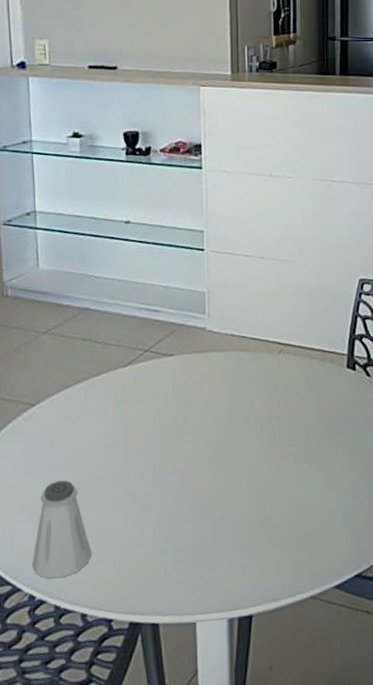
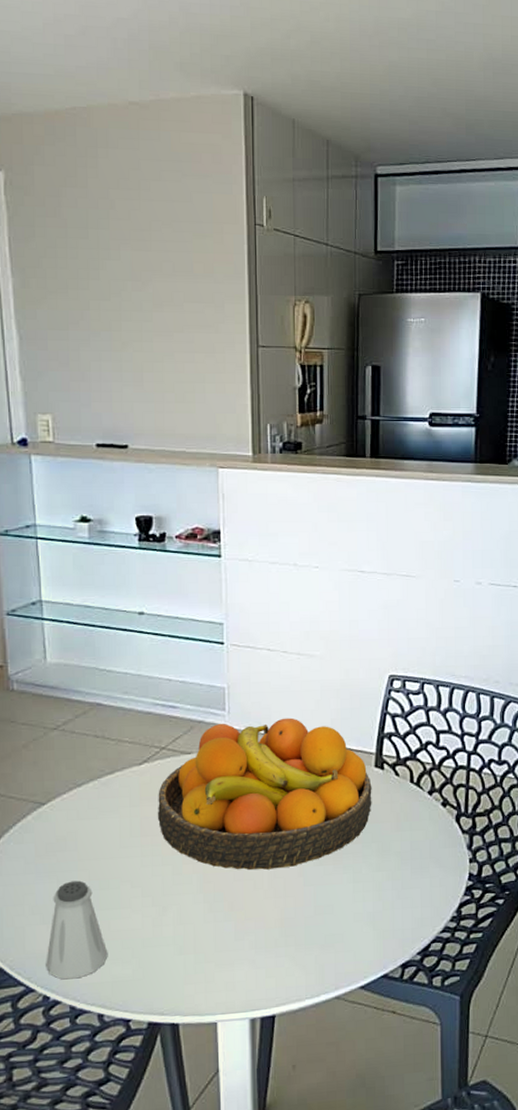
fruit bowl: none [141,320,345,469] -> present [158,717,372,870]

